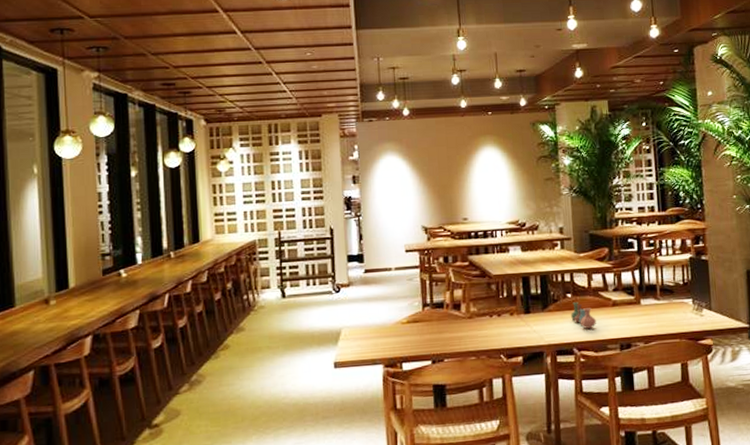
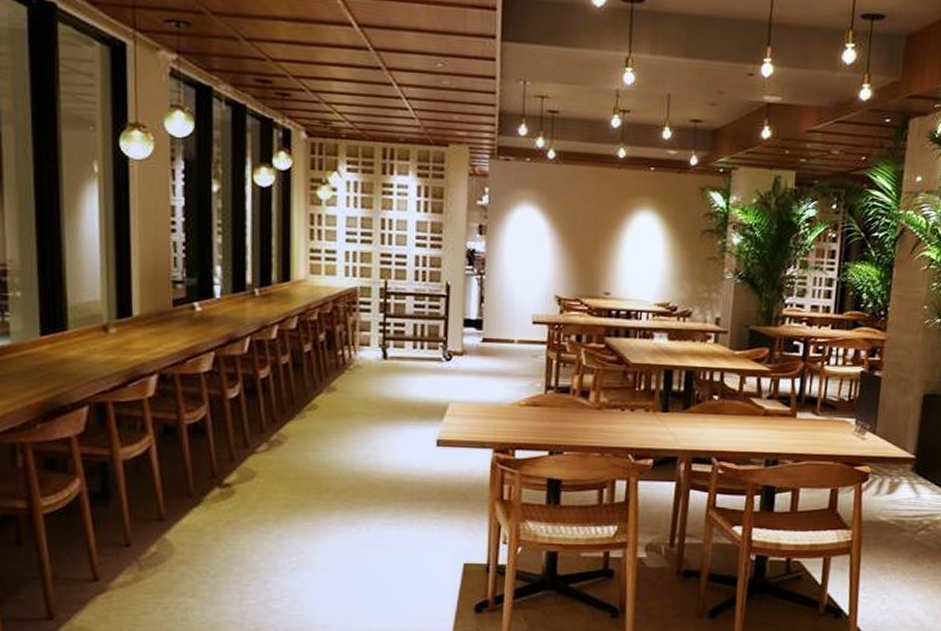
vase: present [571,301,596,329] -> none [714,405,743,438]

